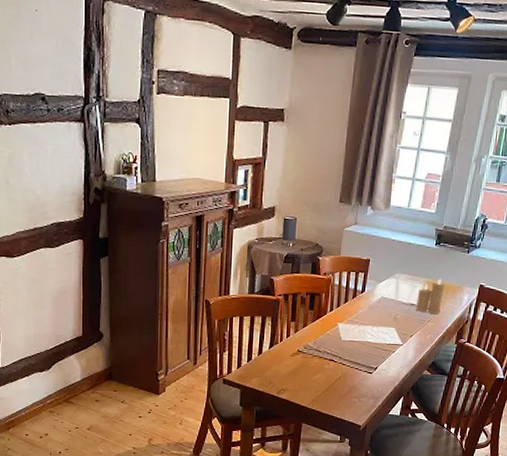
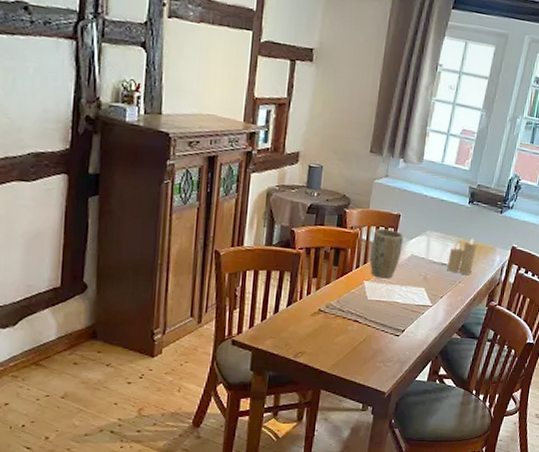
plant pot: none [342,273,374,320] -> present [369,228,404,279]

